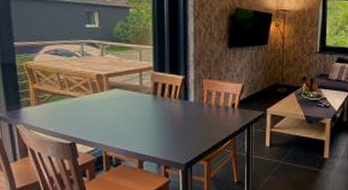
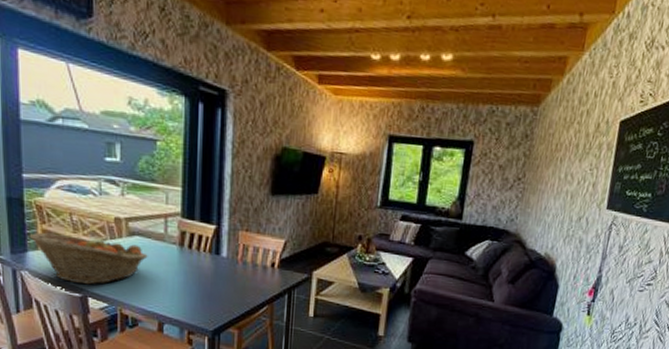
fruit basket: none [22,91,127,133] -> present [29,233,148,285]

